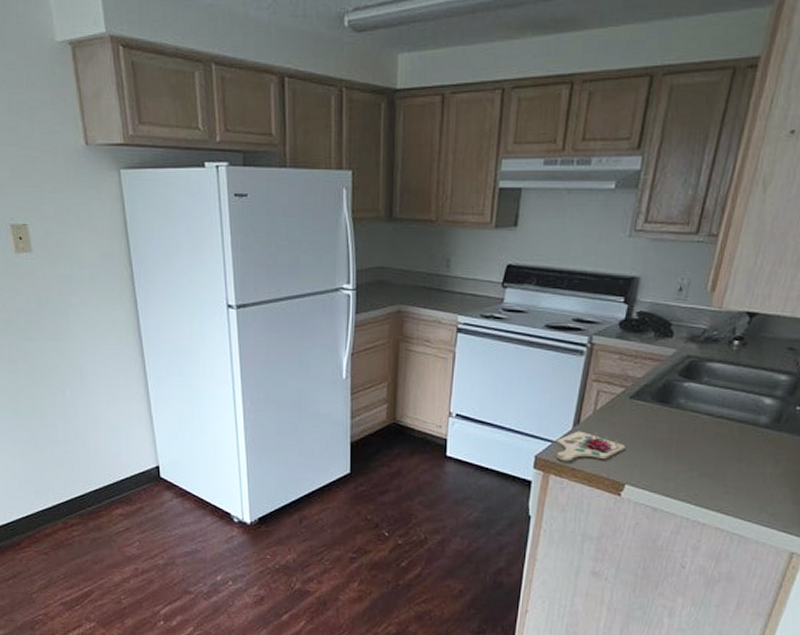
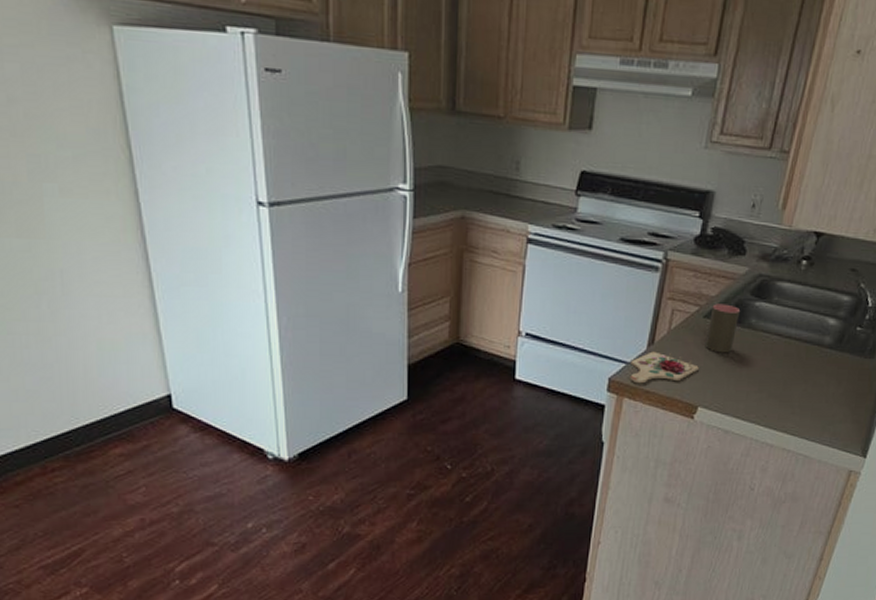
cup: none [631,385,668,433] -> present [705,303,741,353]

